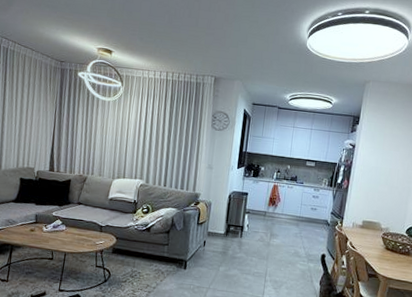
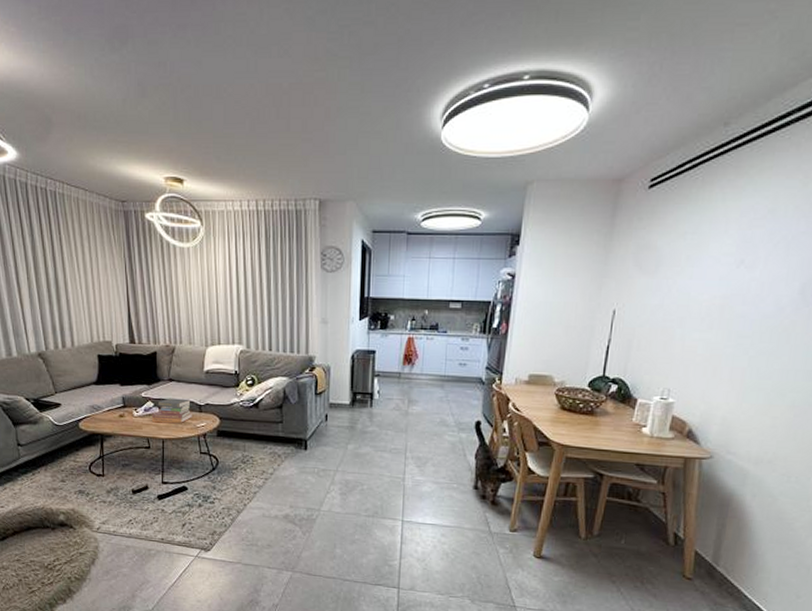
books: none [58,218,94,240] -> present [152,398,192,424]

